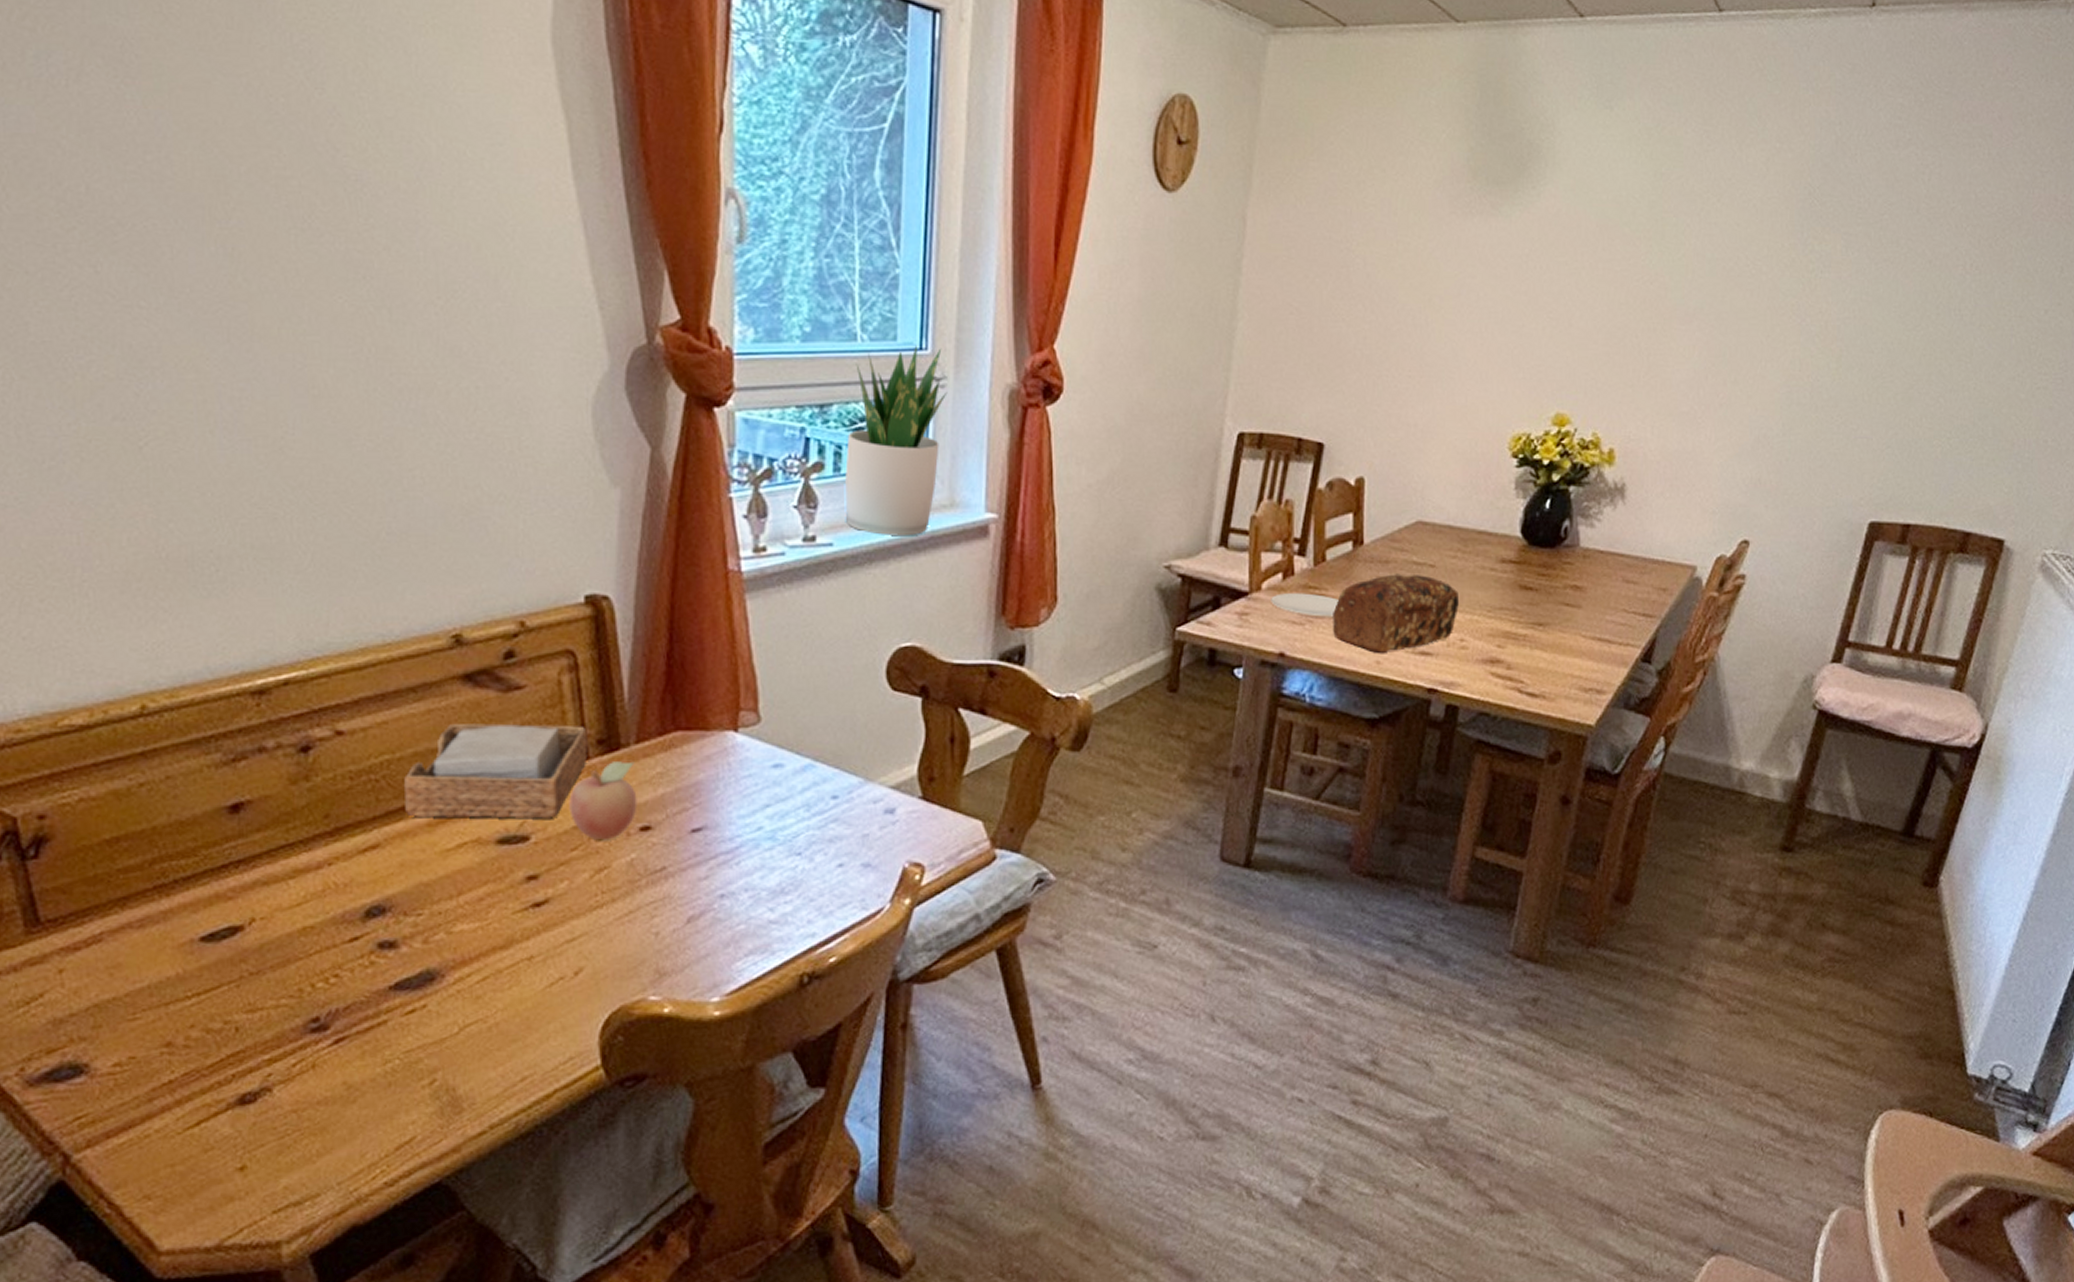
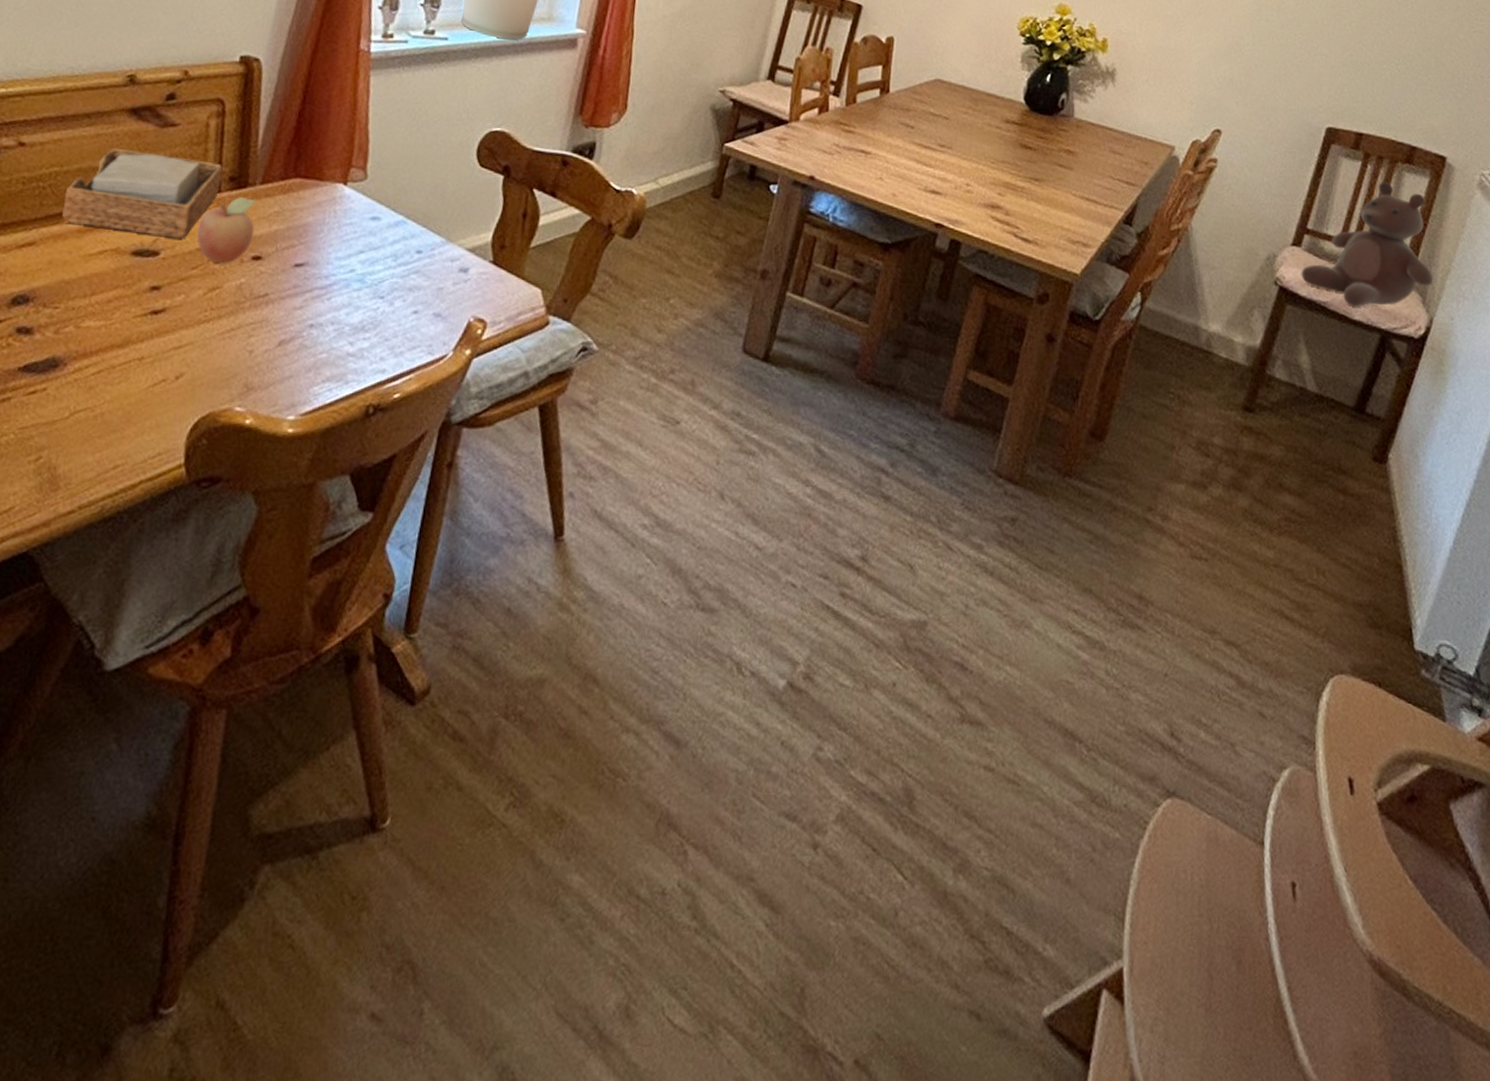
plate: present [1271,593,1339,618] -> none [806,125,864,152]
bread loaf: present [1333,574,1460,653] -> none [857,120,968,187]
teddy bear: none [1842,576,1989,722] -> present [1301,181,1433,307]

